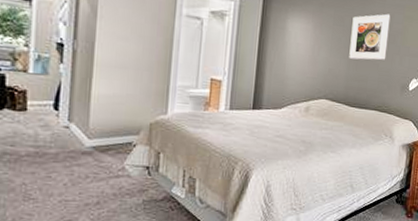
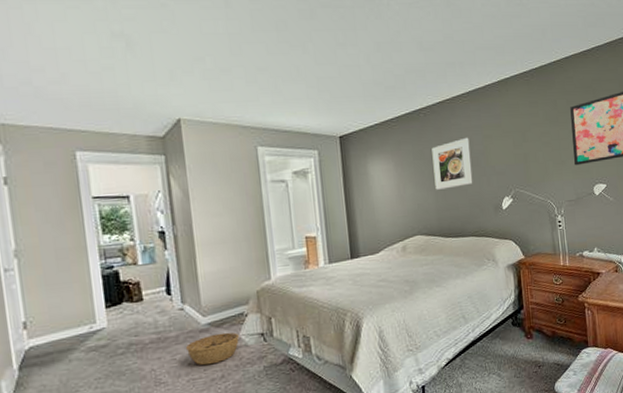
basket: none [63,158,123,189] -> present [185,332,239,366]

